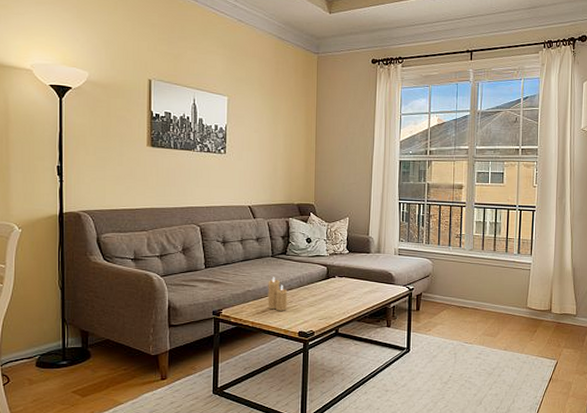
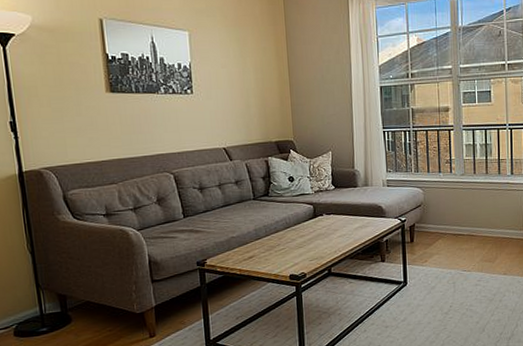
candle: present [268,276,288,311] -> none [252,220,276,256]

